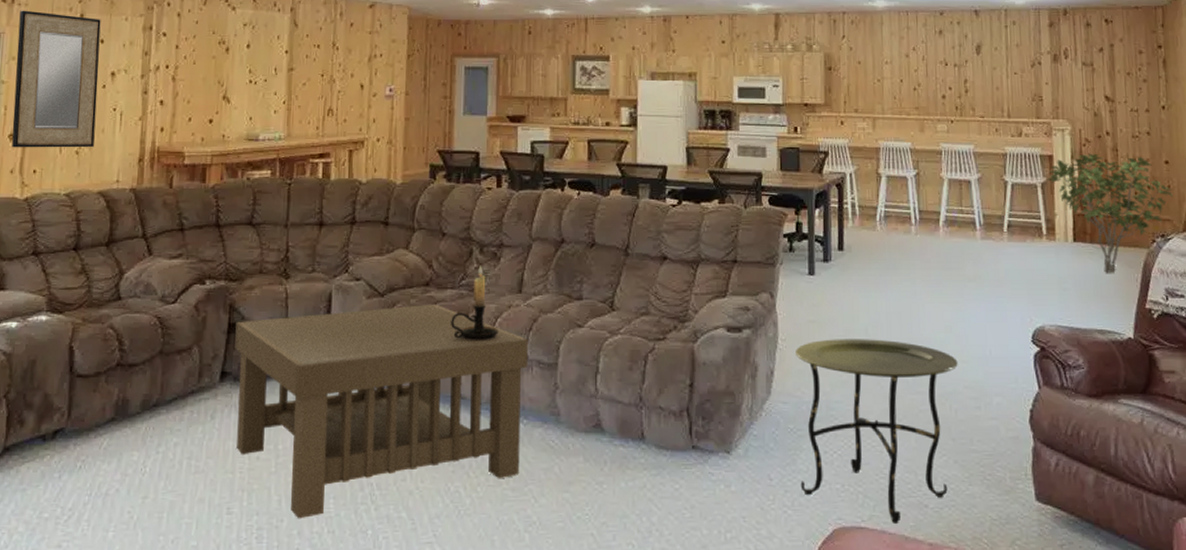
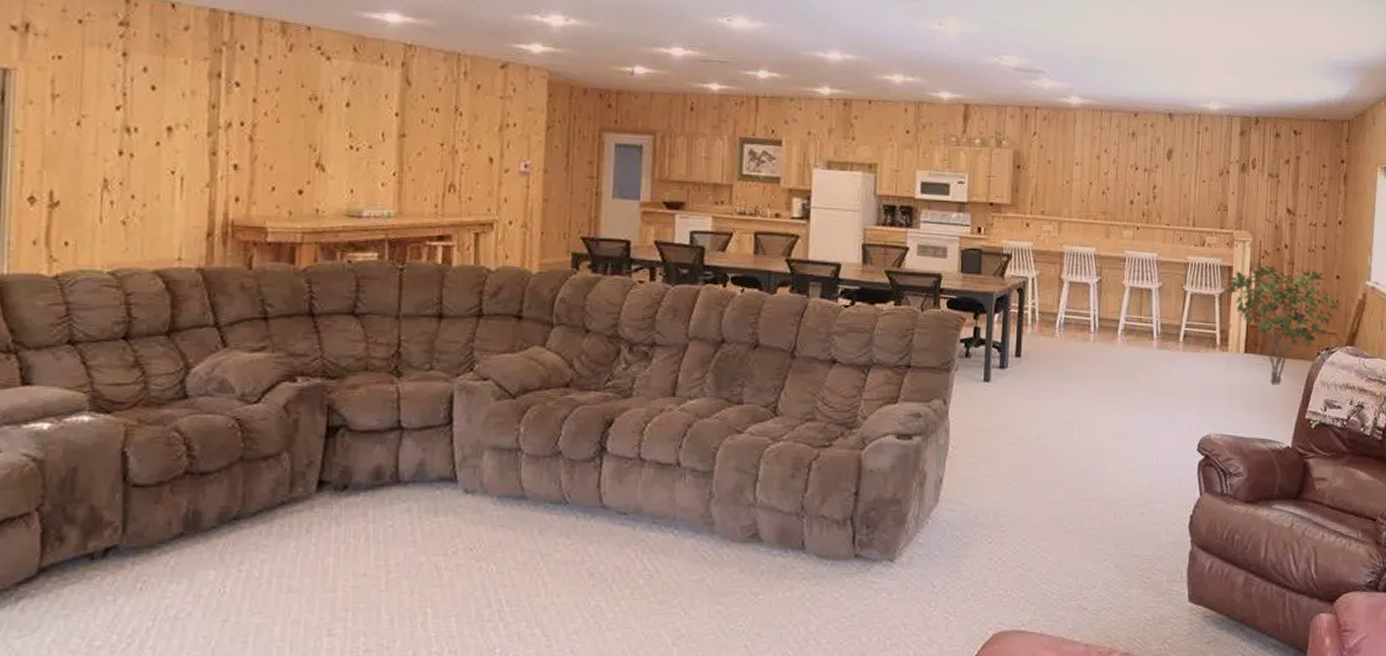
home mirror: present [12,10,101,148] -> none [32,42,151,218]
coffee table: present [235,303,528,519] -> none [335,406,681,639]
candle holder: present [451,266,498,340] -> none [594,366,648,446]
side table: present [796,339,958,525] -> none [963,447,1126,628]

